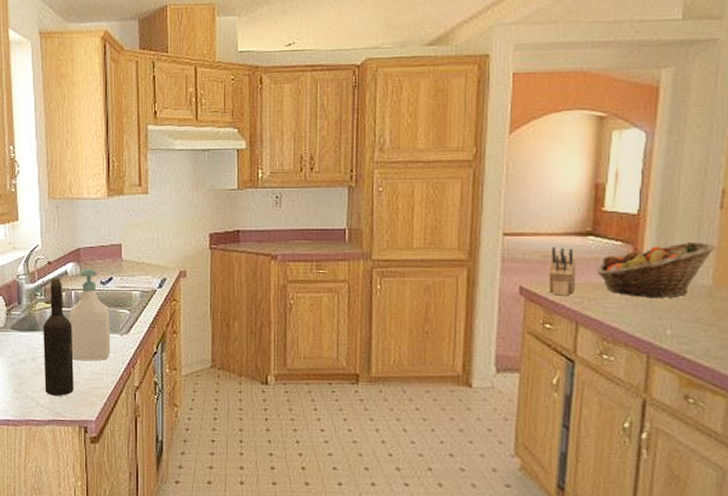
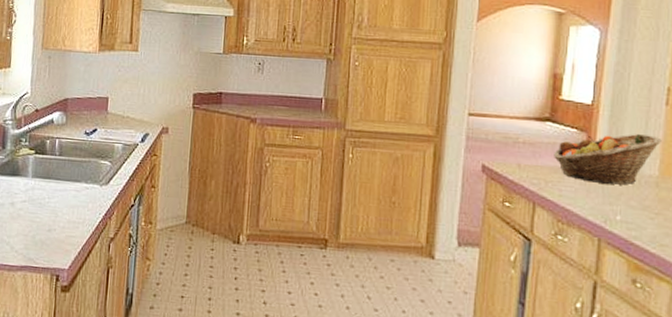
wine bottle: present [43,277,74,396] -> none [20,125,54,243]
soap bottle: present [70,269,111,361] -> none [50,118,92,210]
knife block: present [548,247,576,296] -> none [509,129,535,177]

